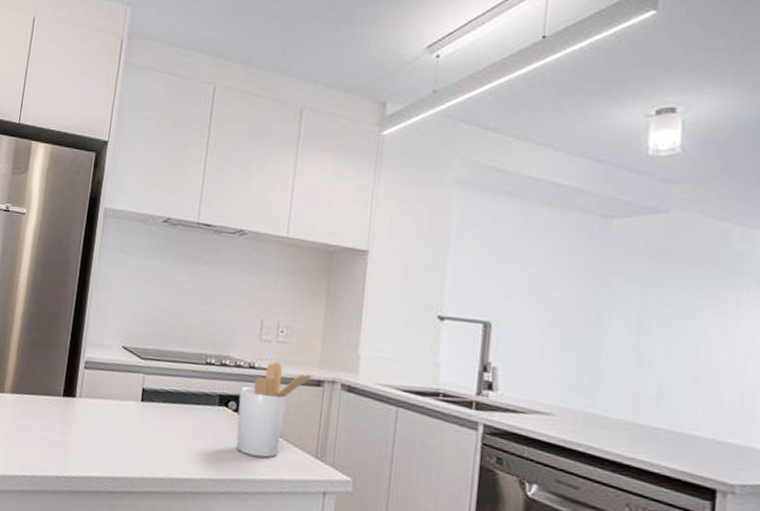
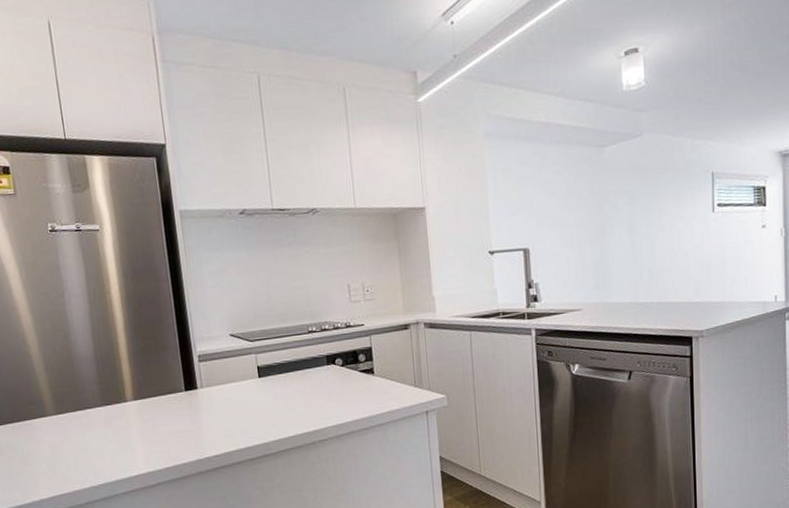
utensil holder: present [236,362,315,458] -> none [342,317,402,399]

